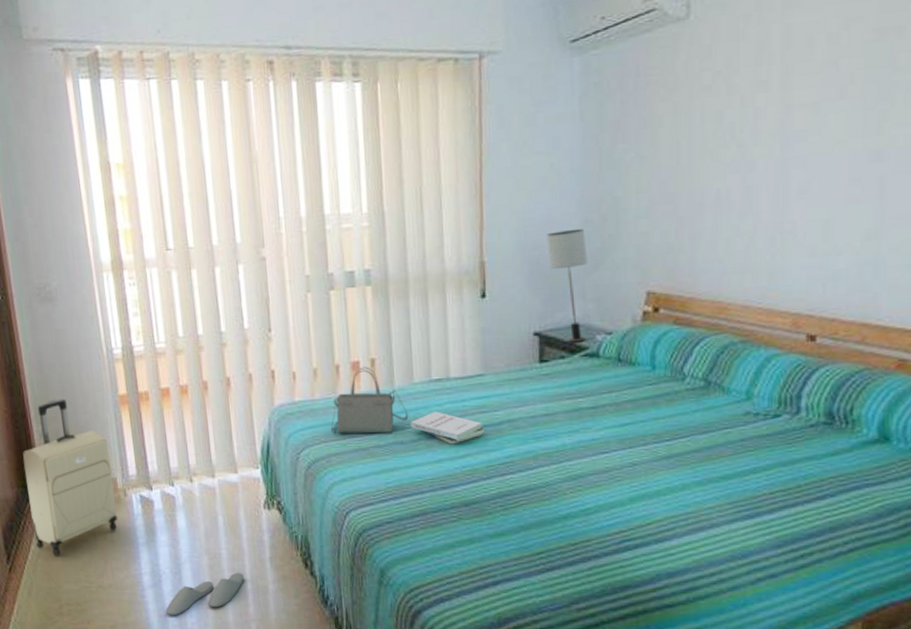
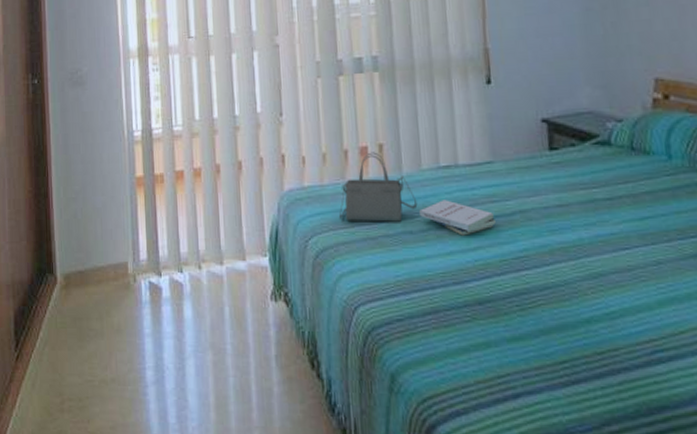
suitcase: present [23,398,118,557] -> none [41,179,126,345]
slippers: present [165,572,244,616] -> none [166,370,248,419]
table lamp: present [546,228,588,343] -> none [548,16,596,130]

